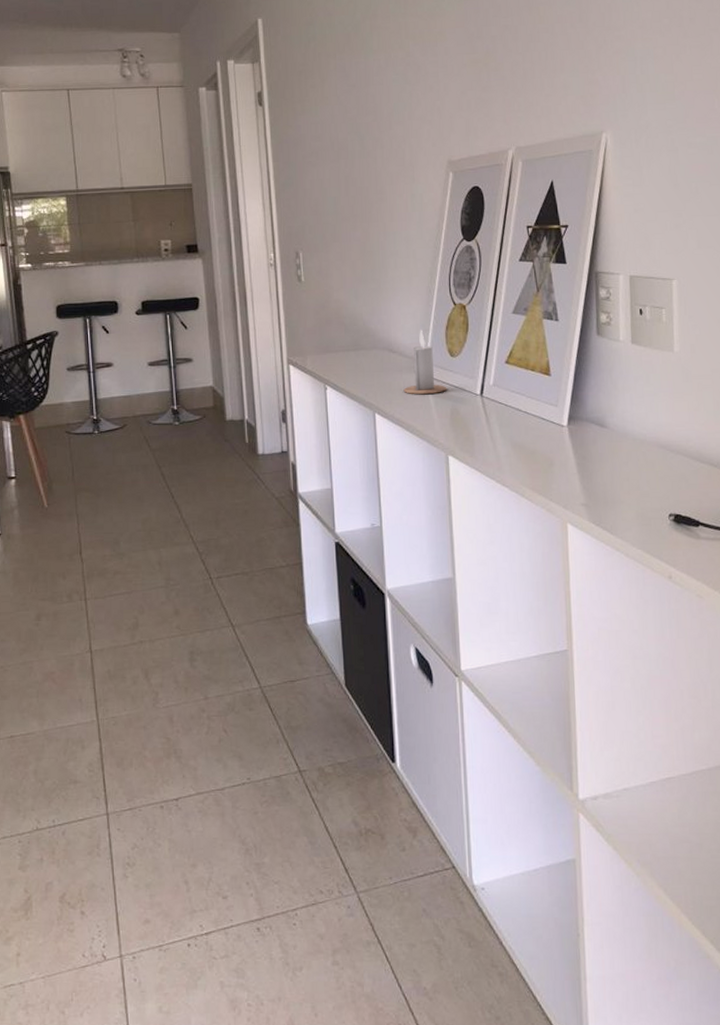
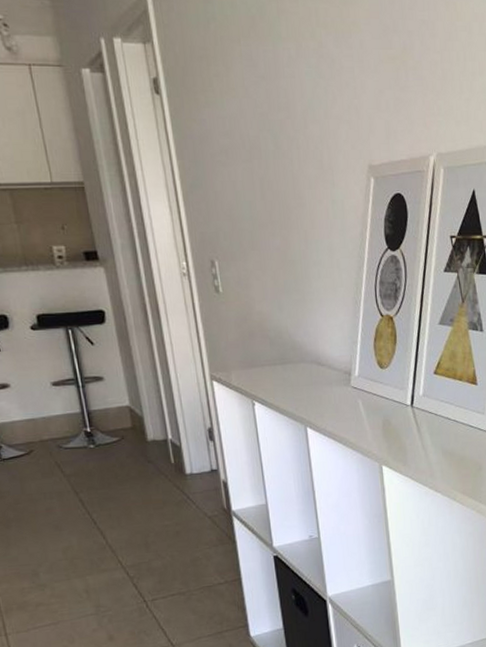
candle: present [403,330,447,395] -> none [334,342,378,407]

